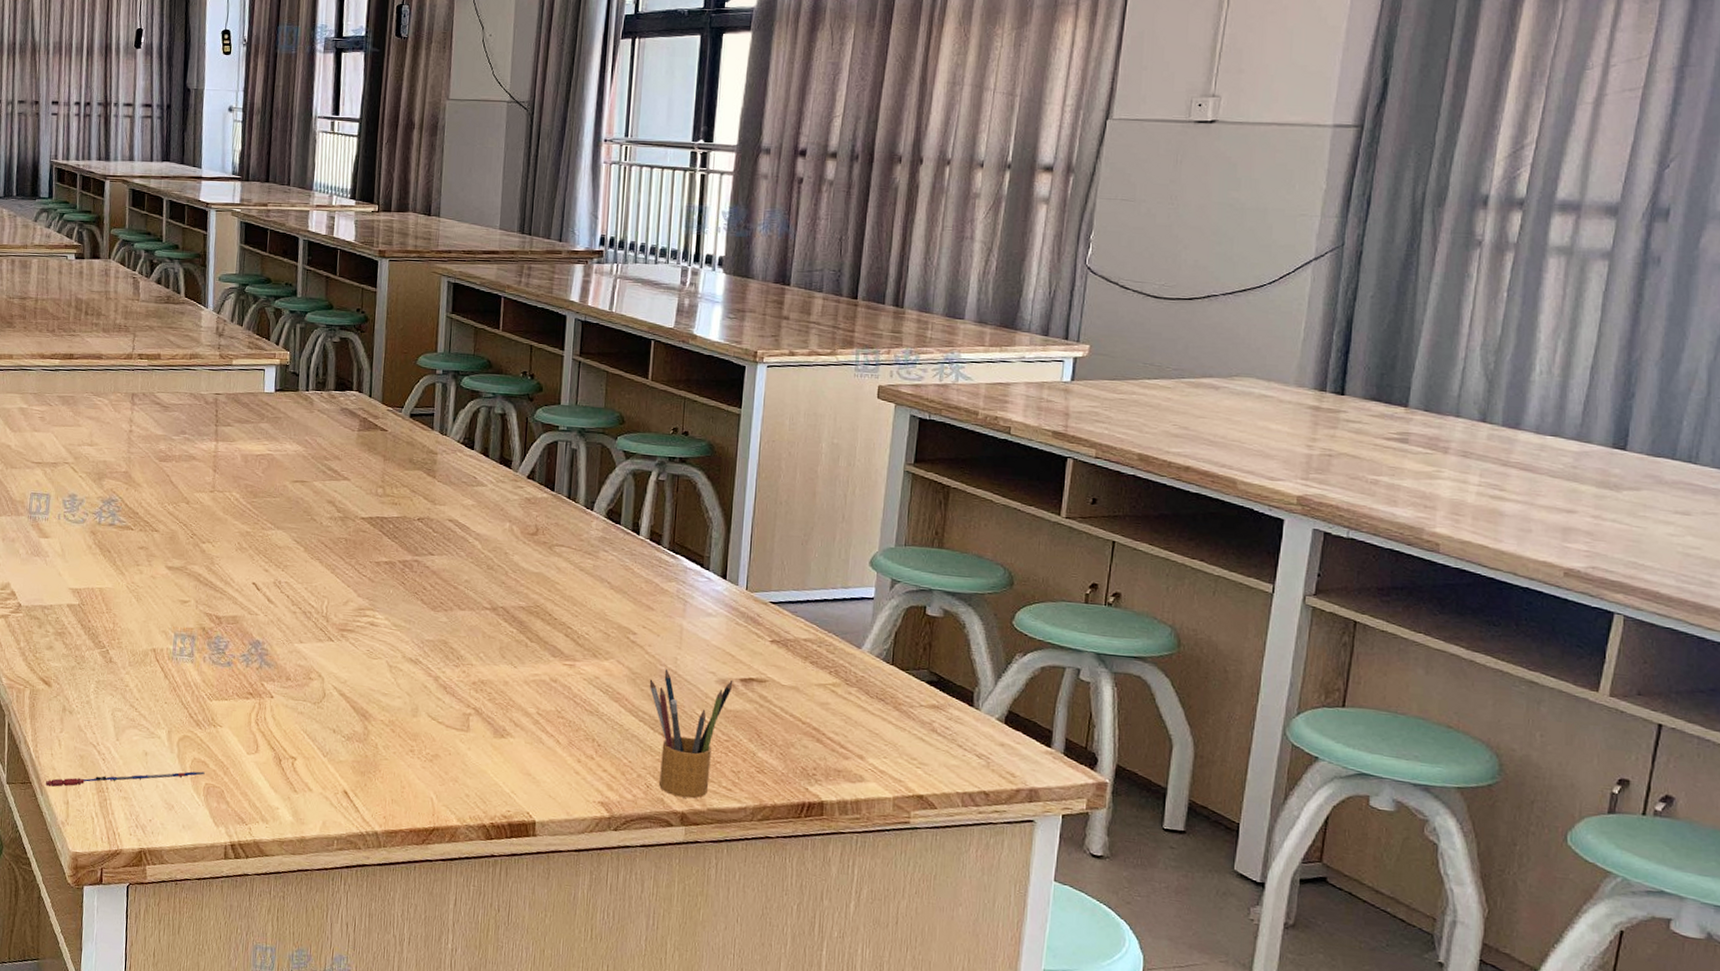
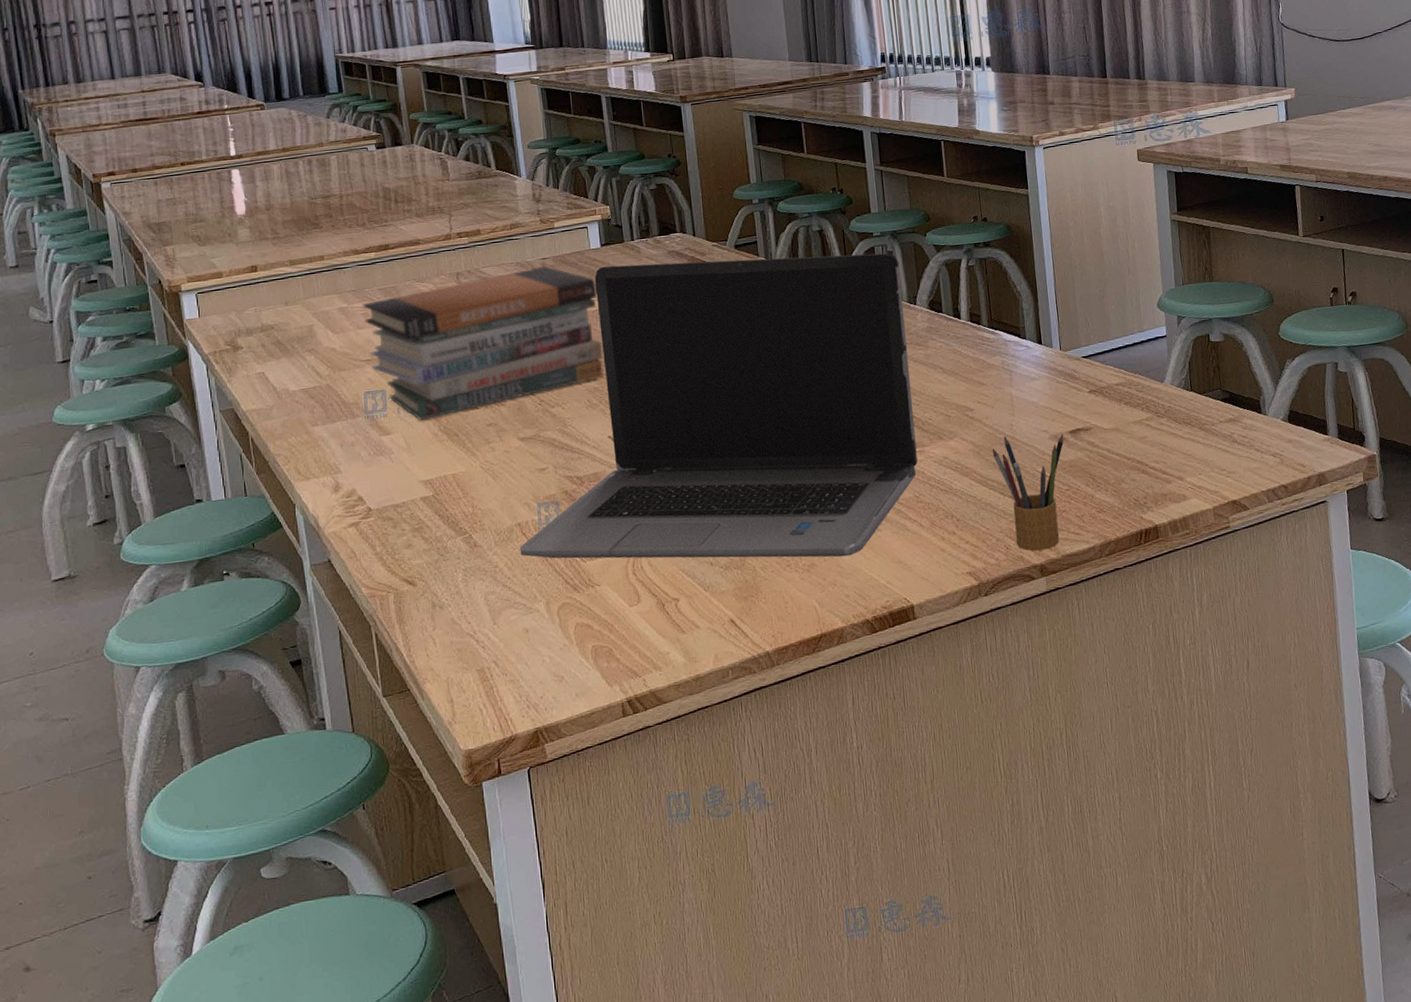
book stack: none [41,401,264,531] -> present [363,265,604,421]
pen: present [46,771,205,787] -> none [425,635,590,690]
laptop computer: none [151,412,582,756] -> present [520,253,918,559]

